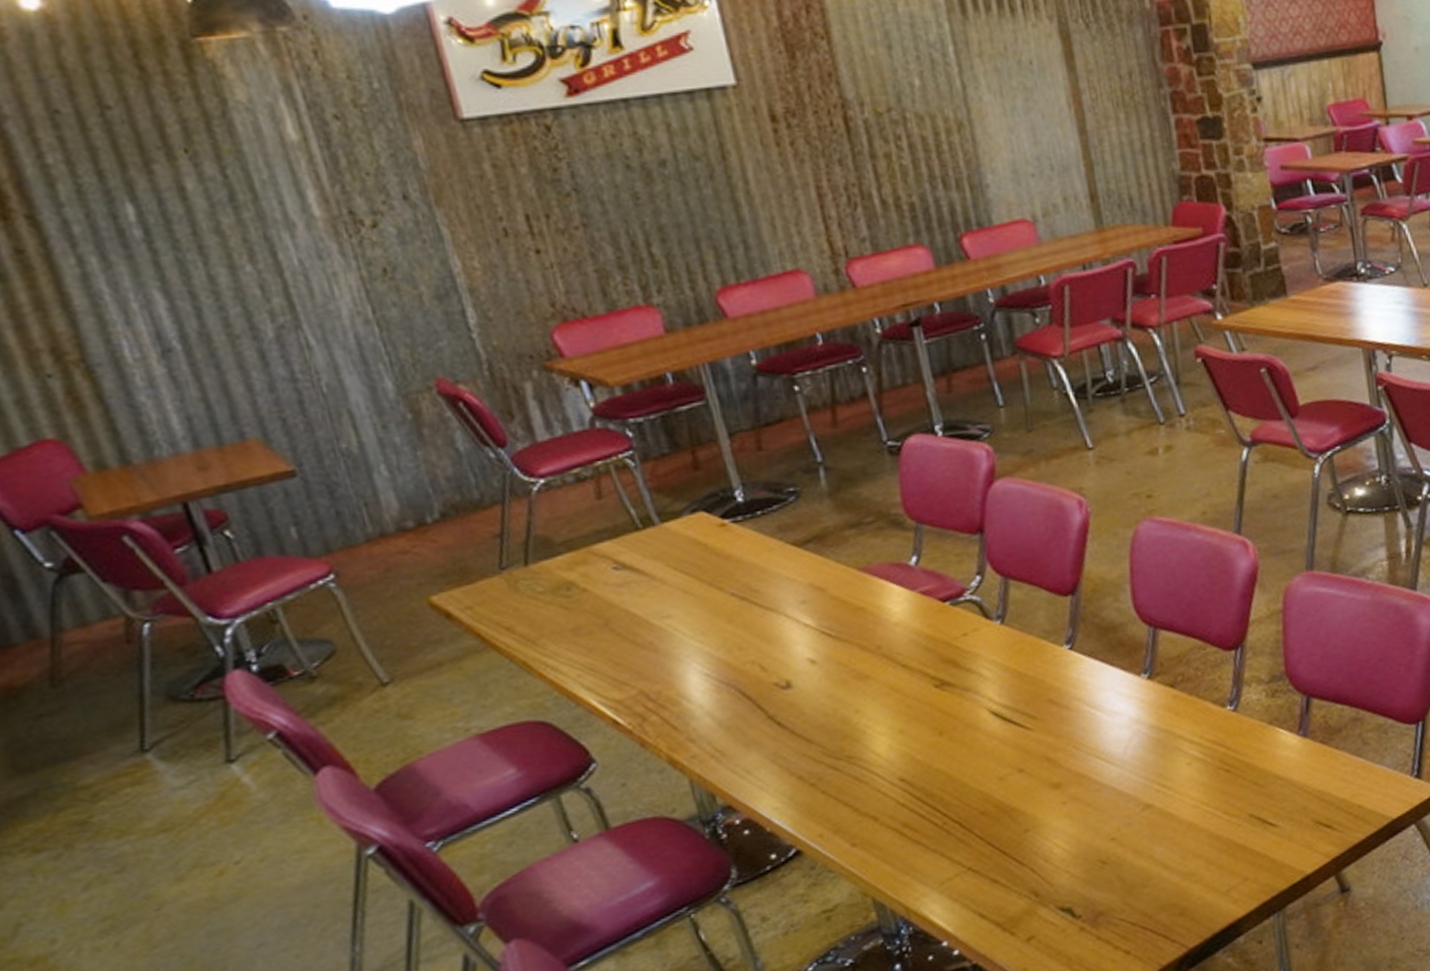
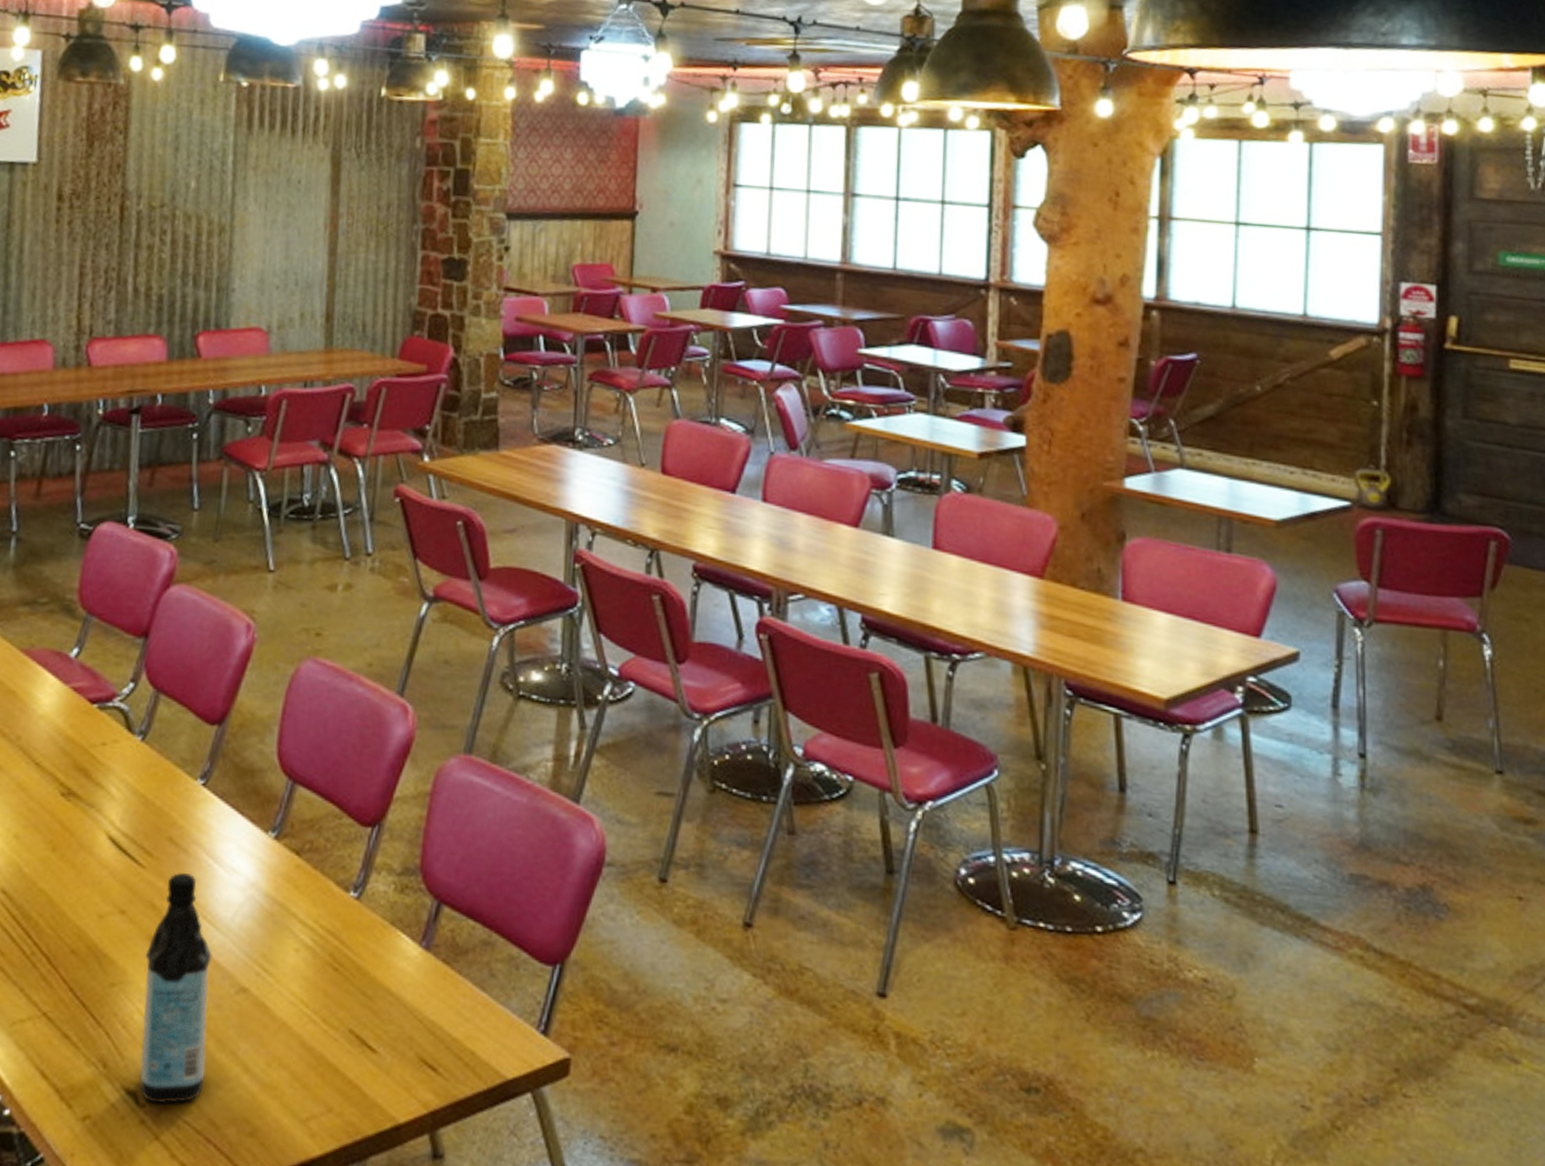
water bottle: none [1050,725,1131,913] -> present [139,873,212,1104]

